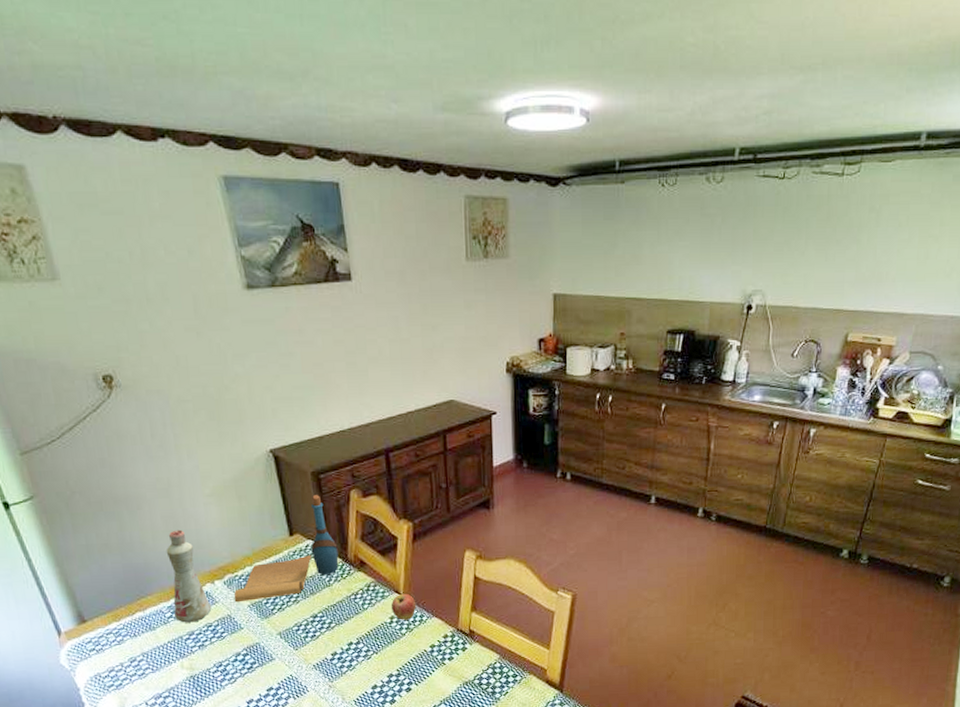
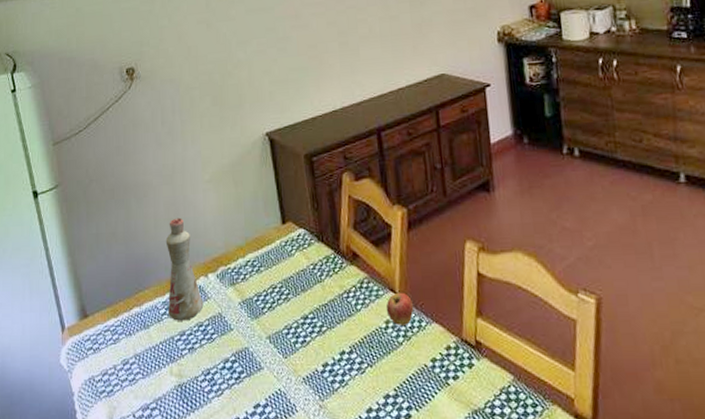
message in a bottle: present [233,495,339,603] -> none [225,179,331,299]

